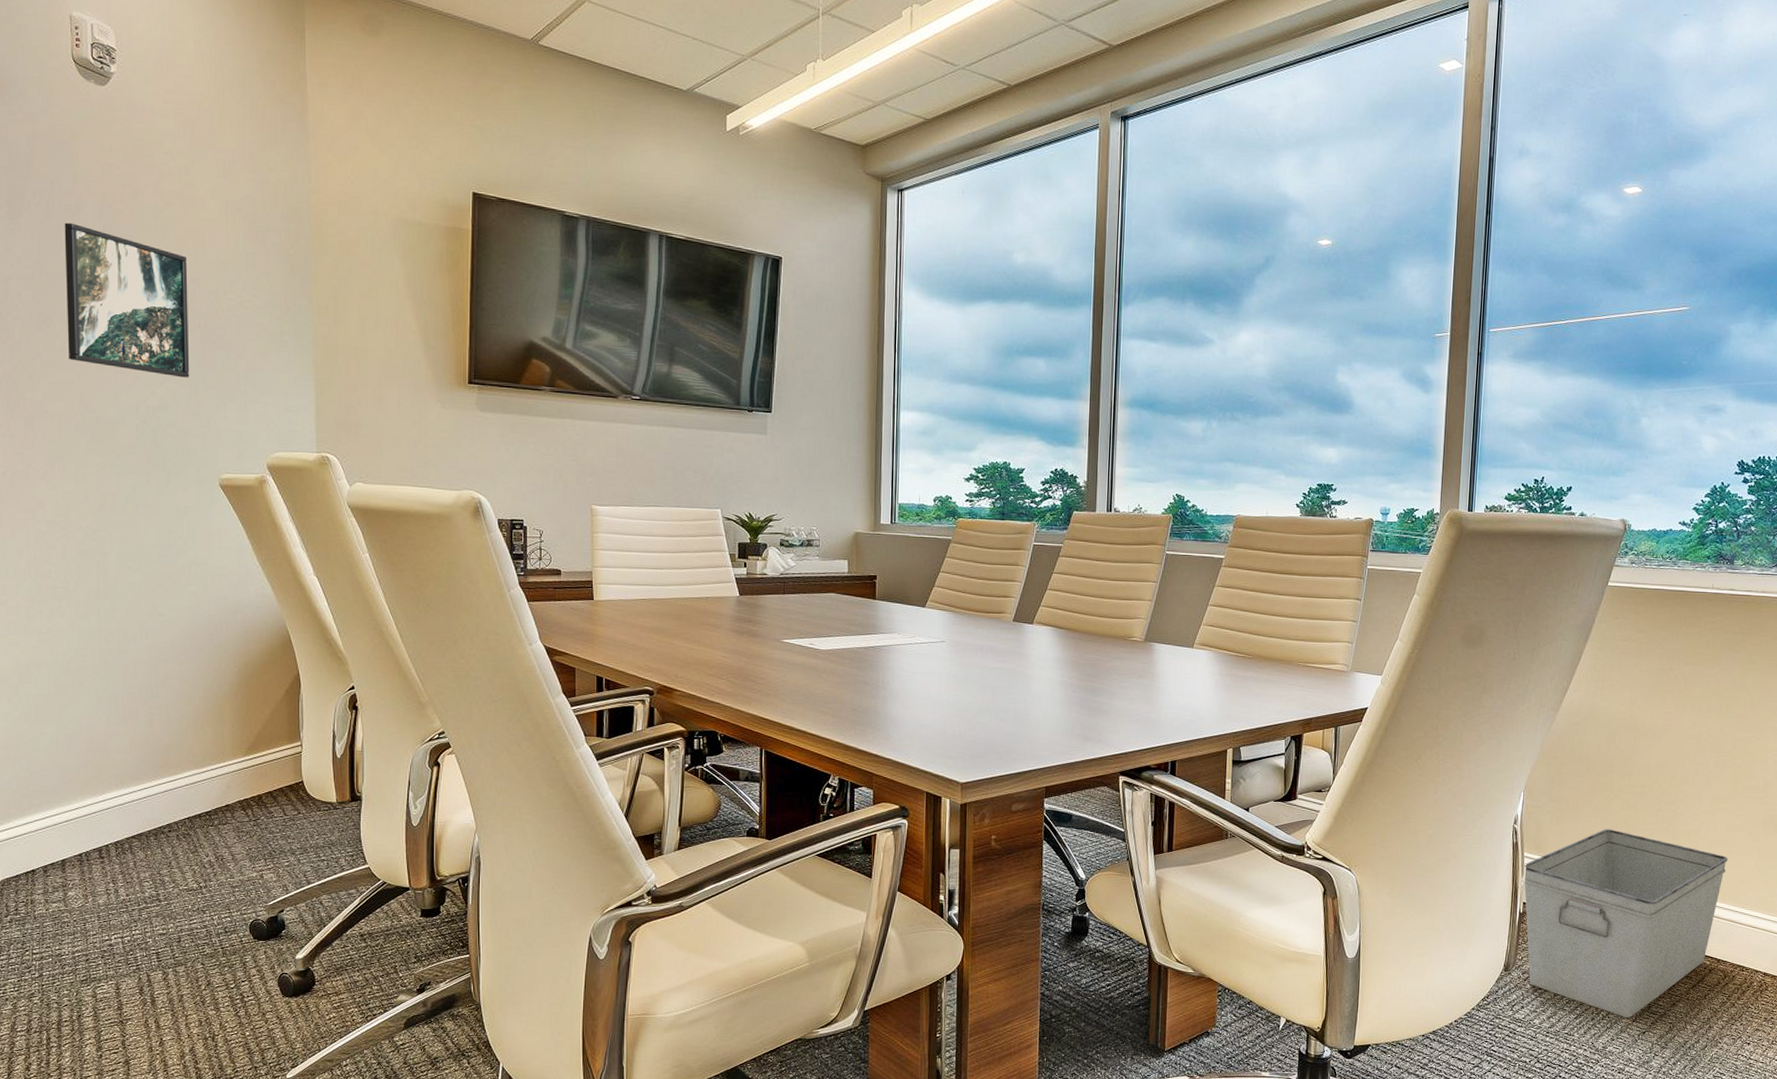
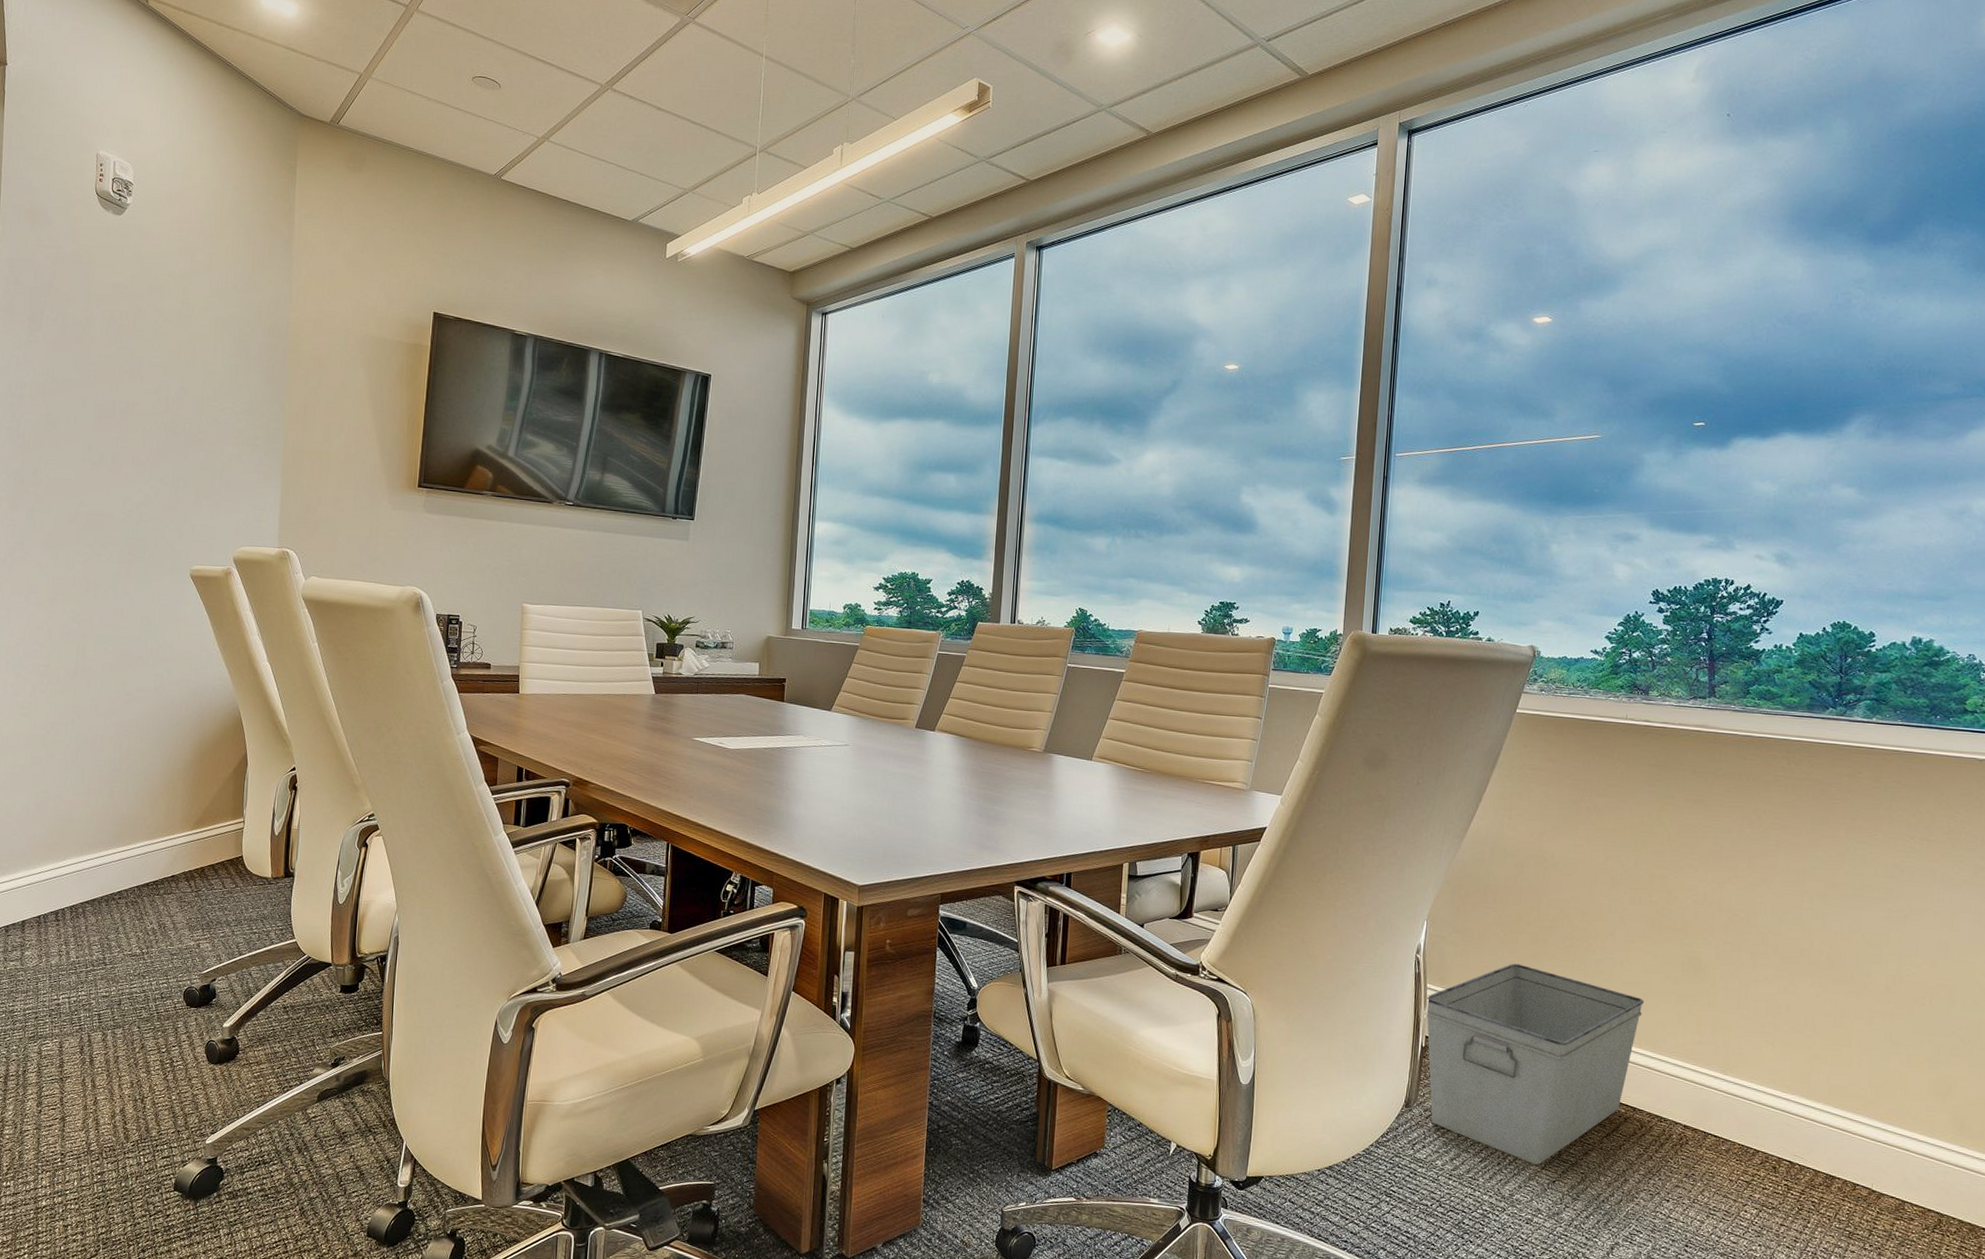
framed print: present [64,222,190,378] -> none [69,336,178,477]

